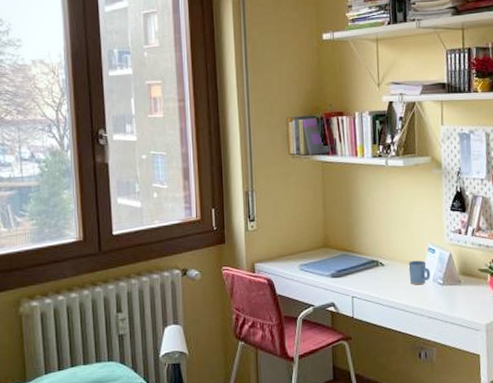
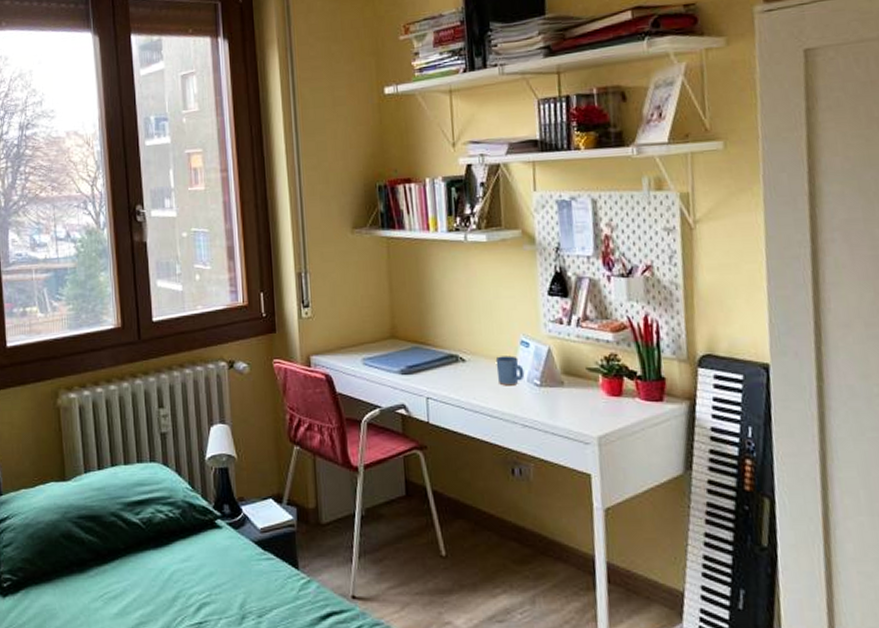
books: present [287,115,331,156] -> none [344,183,397,231]

